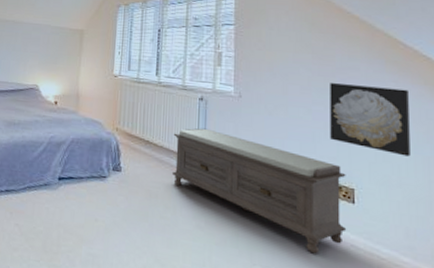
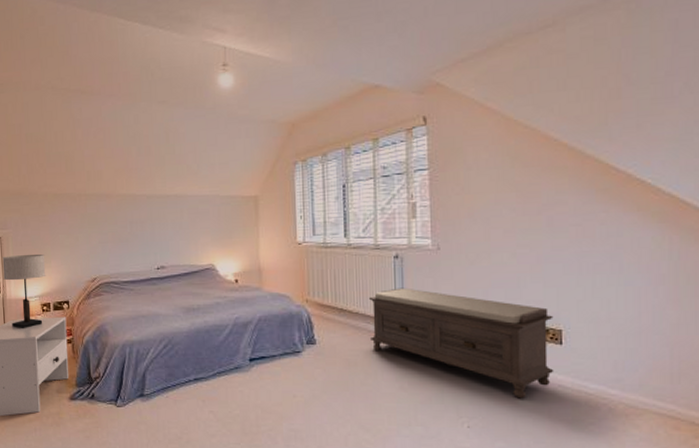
wall art: present [330,83,410,157] -> none [535,219,622,290]

